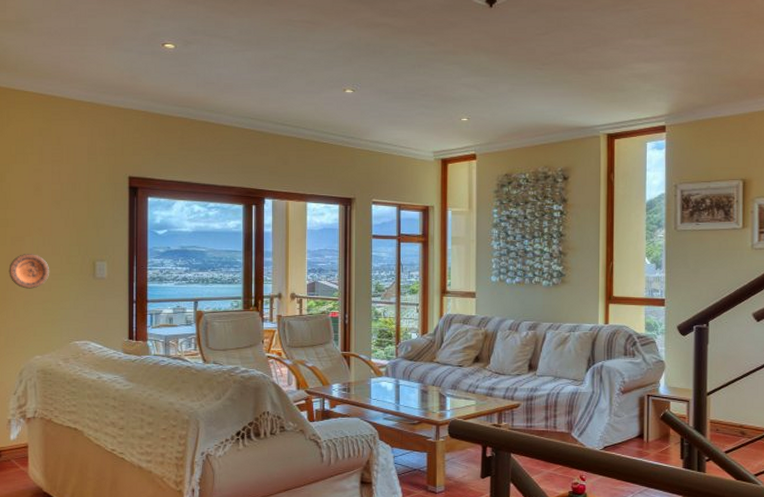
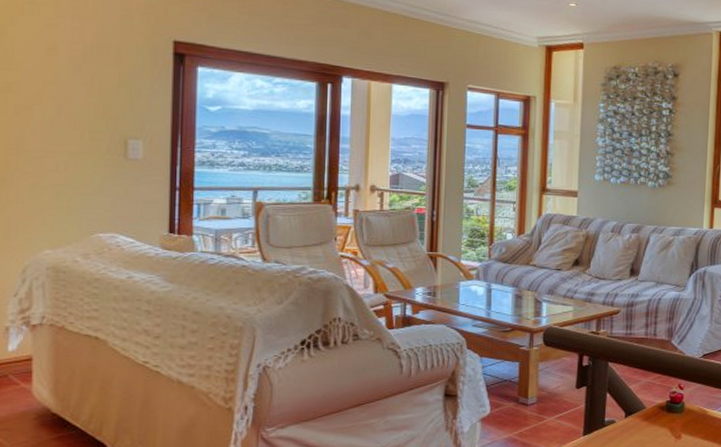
decorative plate: present [9,253,49,289] -> none [10,125,65,169]

